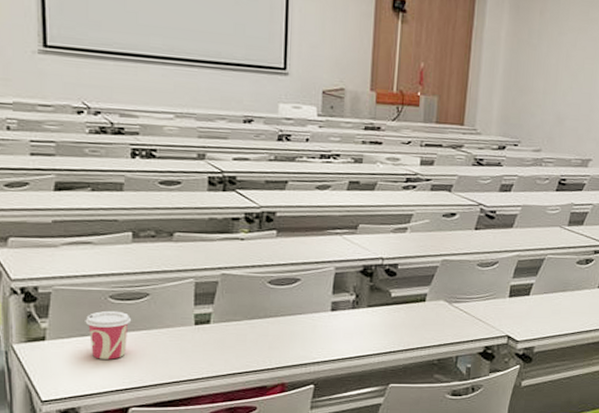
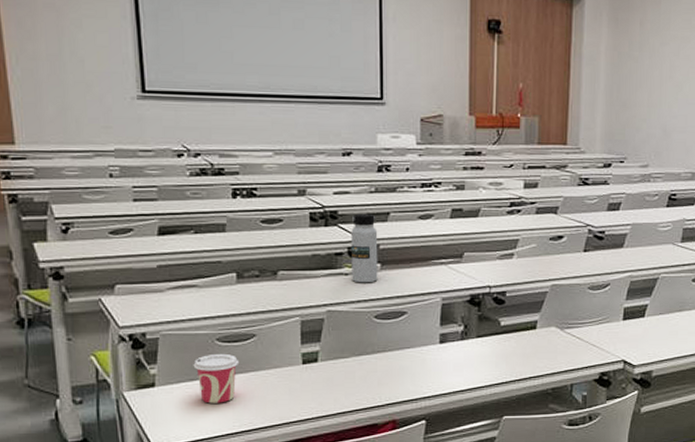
water bottle: none [247,180,275,249] -> present [351,213,378,283]

